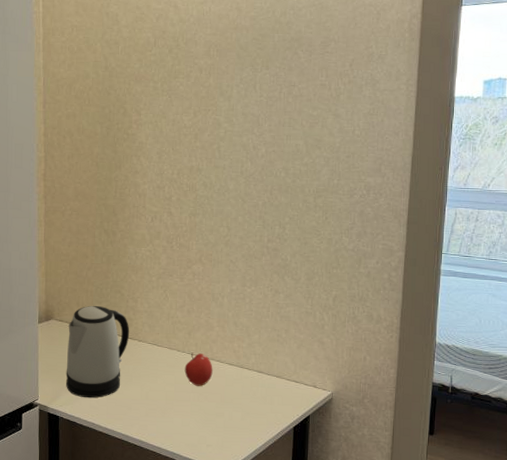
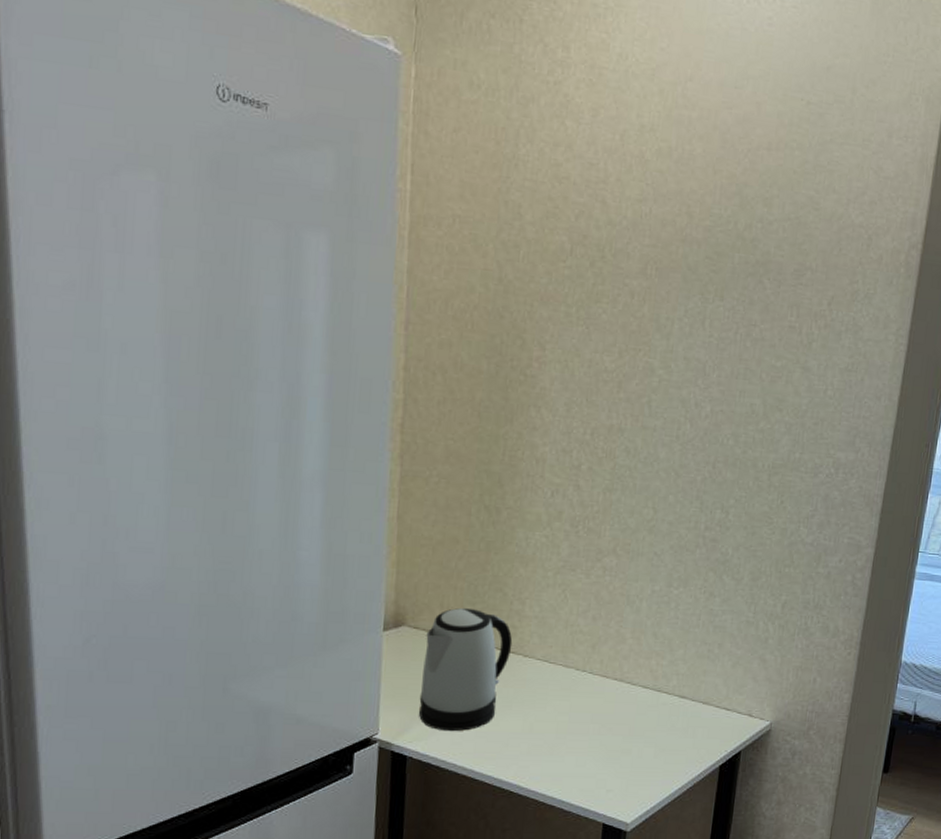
fruit: present [184,352,213,386] -> none [583,671,622,715]

